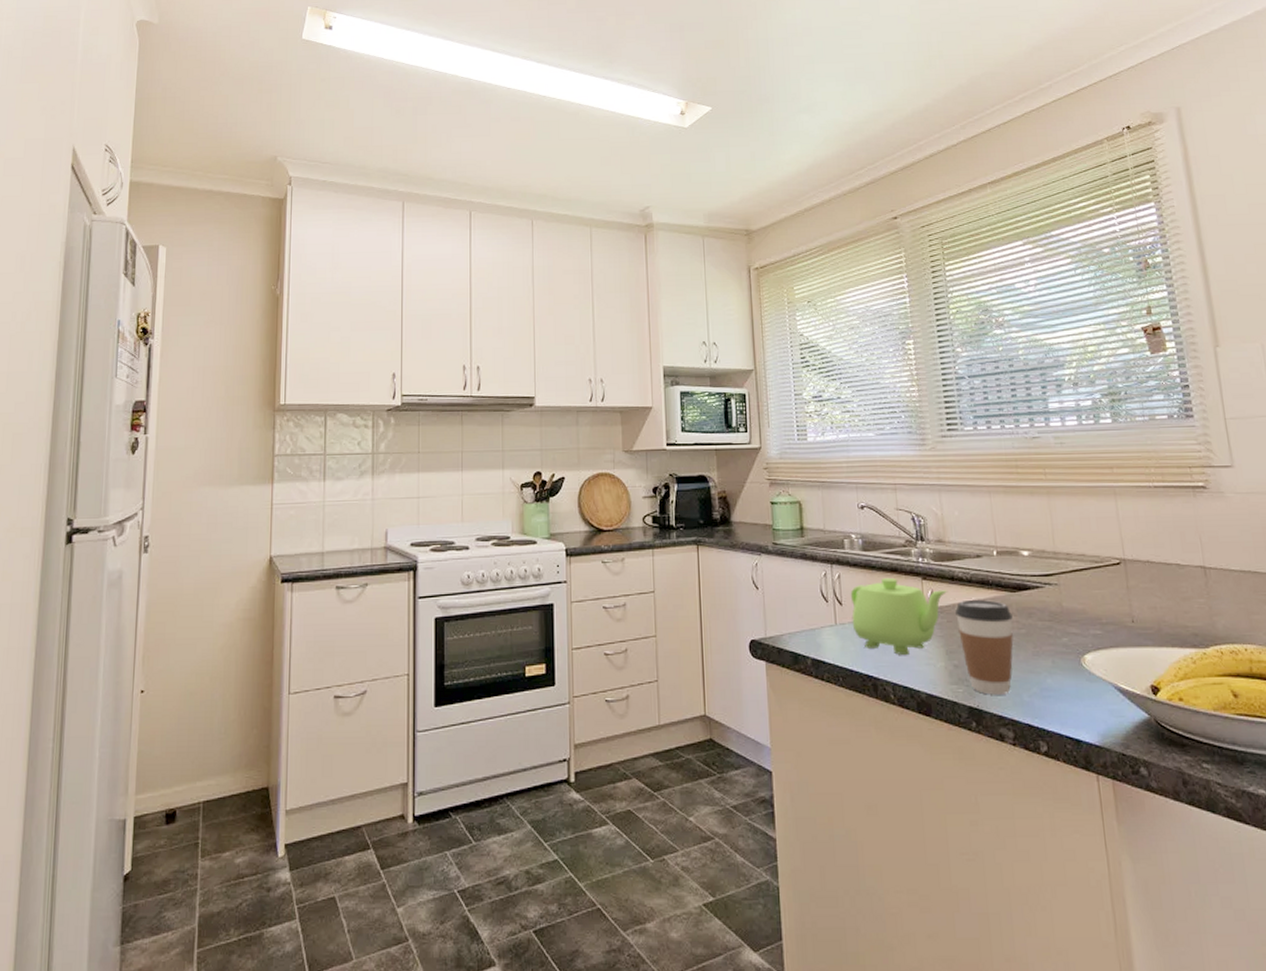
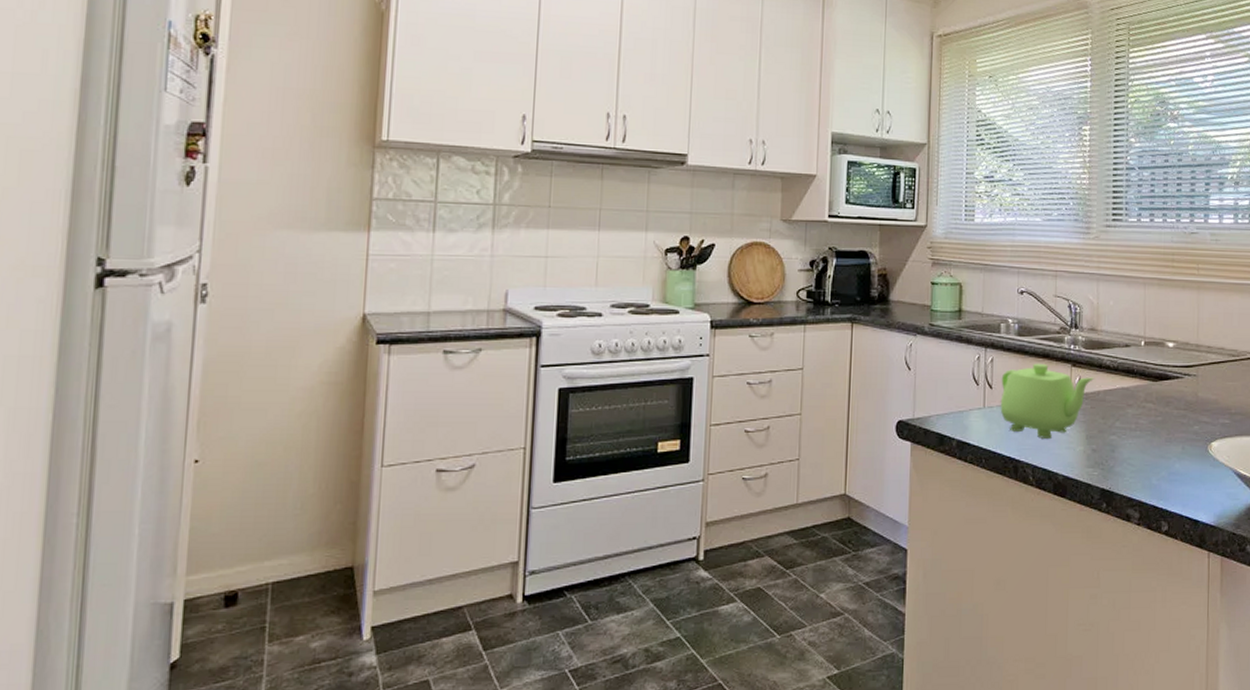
coffee cup: present [955,599,1014,695] -> none [1099,387,1152,478]

